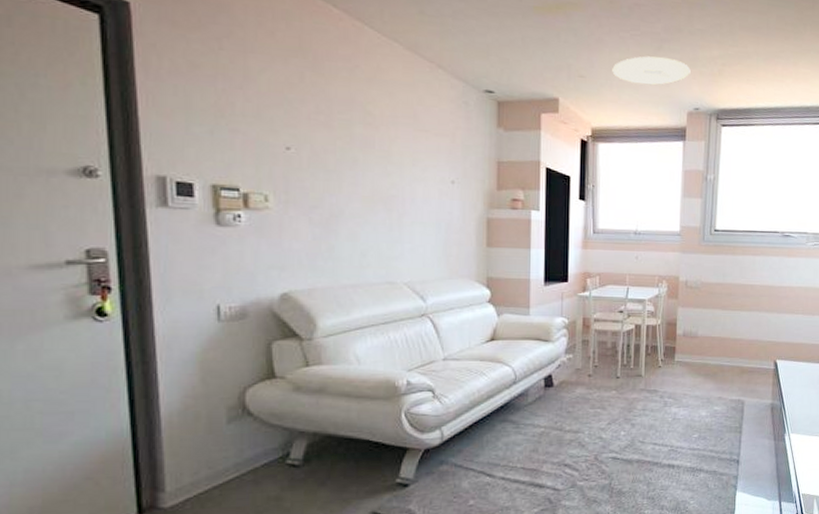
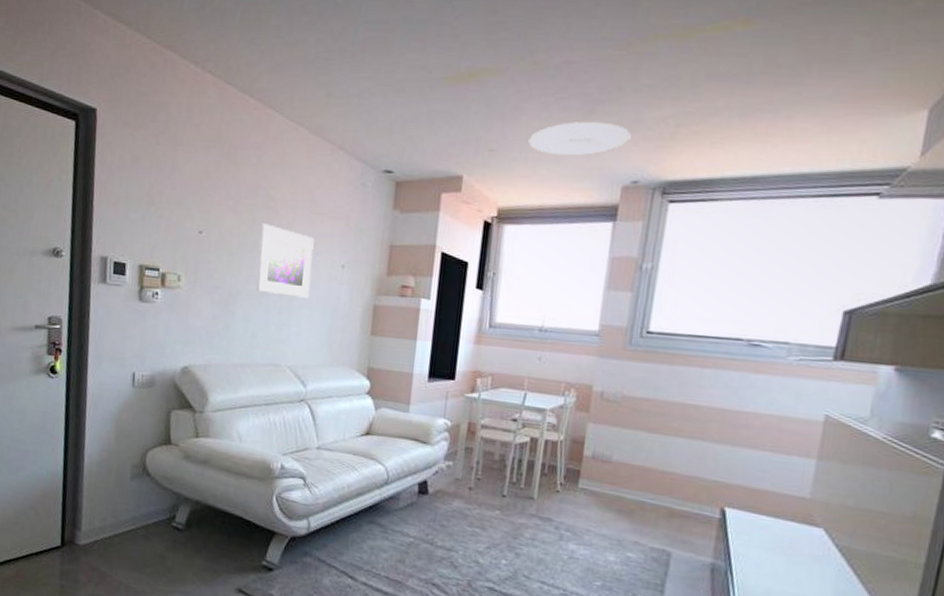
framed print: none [360,139,421,214] -> present [256,223,314,298]

